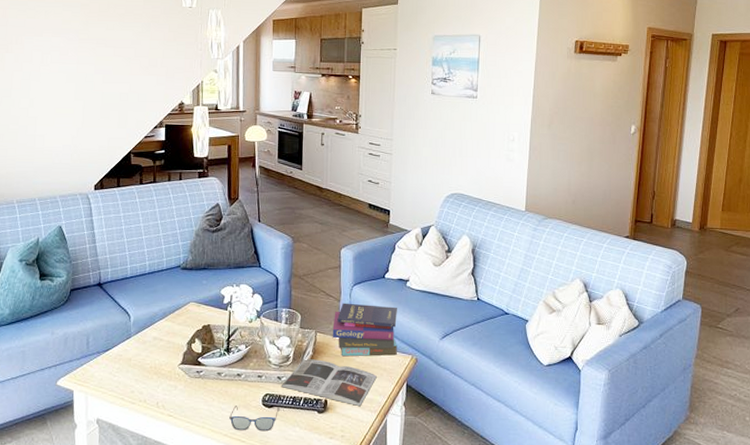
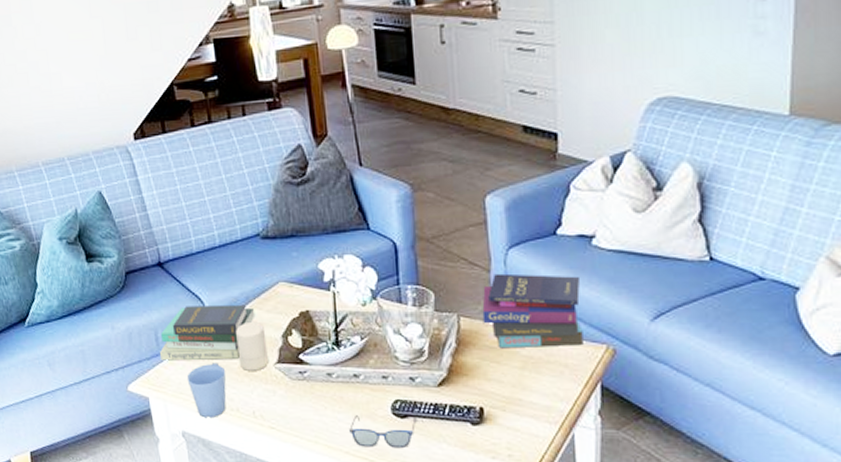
books: none [88,317,169,361] -> present [159,304,256,361]
mug: none [107,363,140,408] -> present [186,363,227,419]
candle: none [151,331,175,370] -> present [236,321,268,371]
magazine: present [281,359,377,407] -> none [415,353,555,417]

